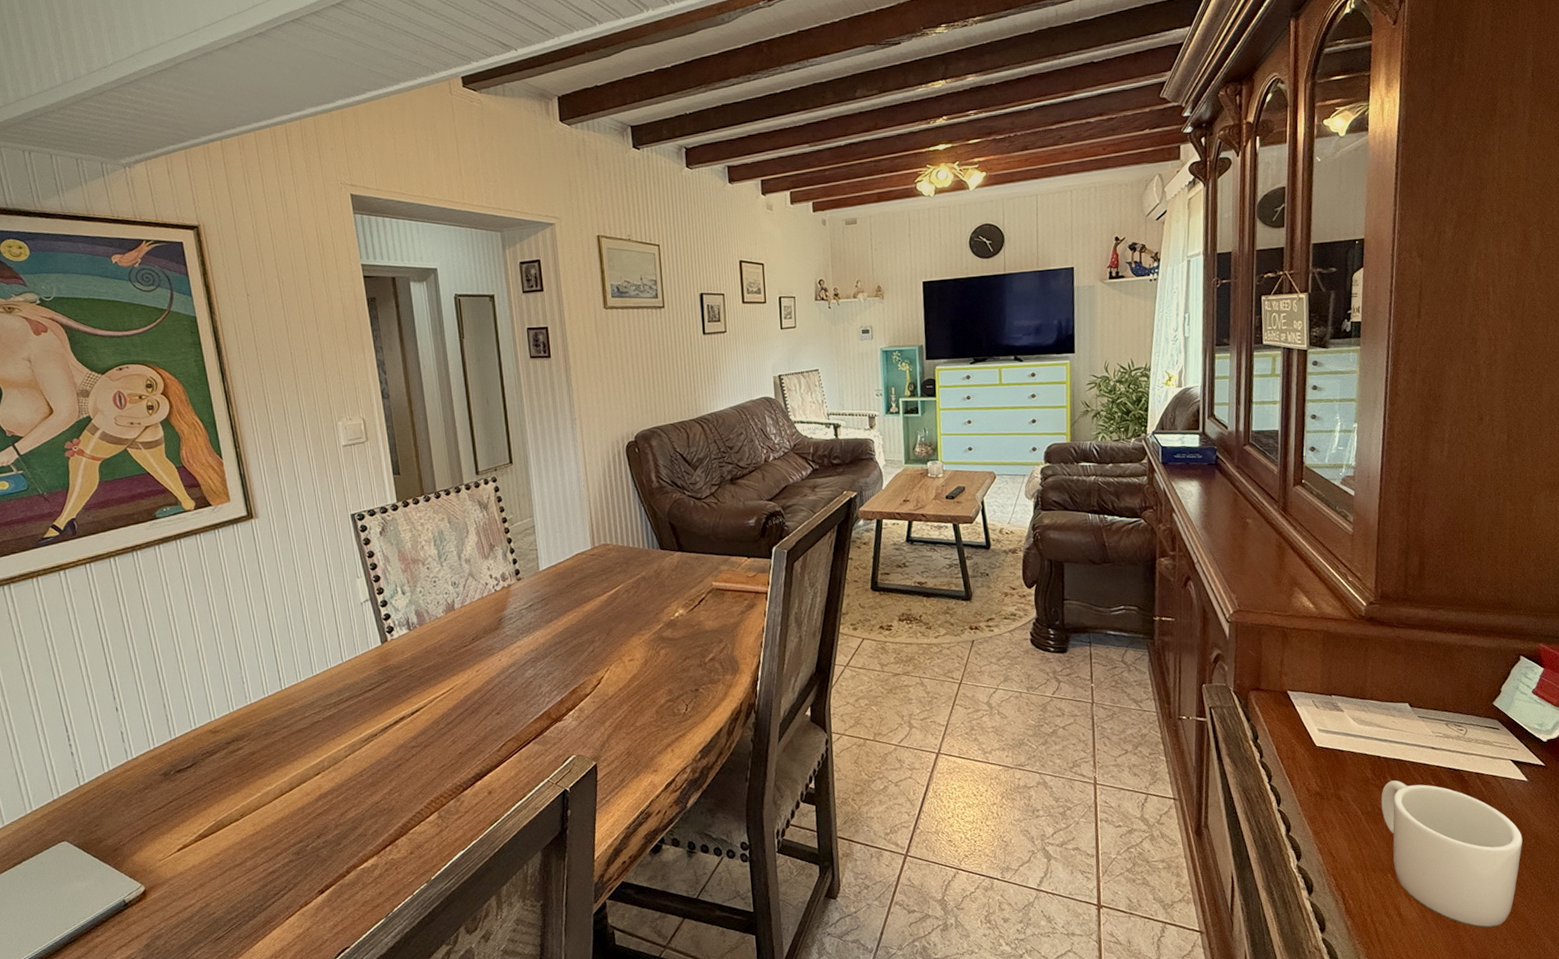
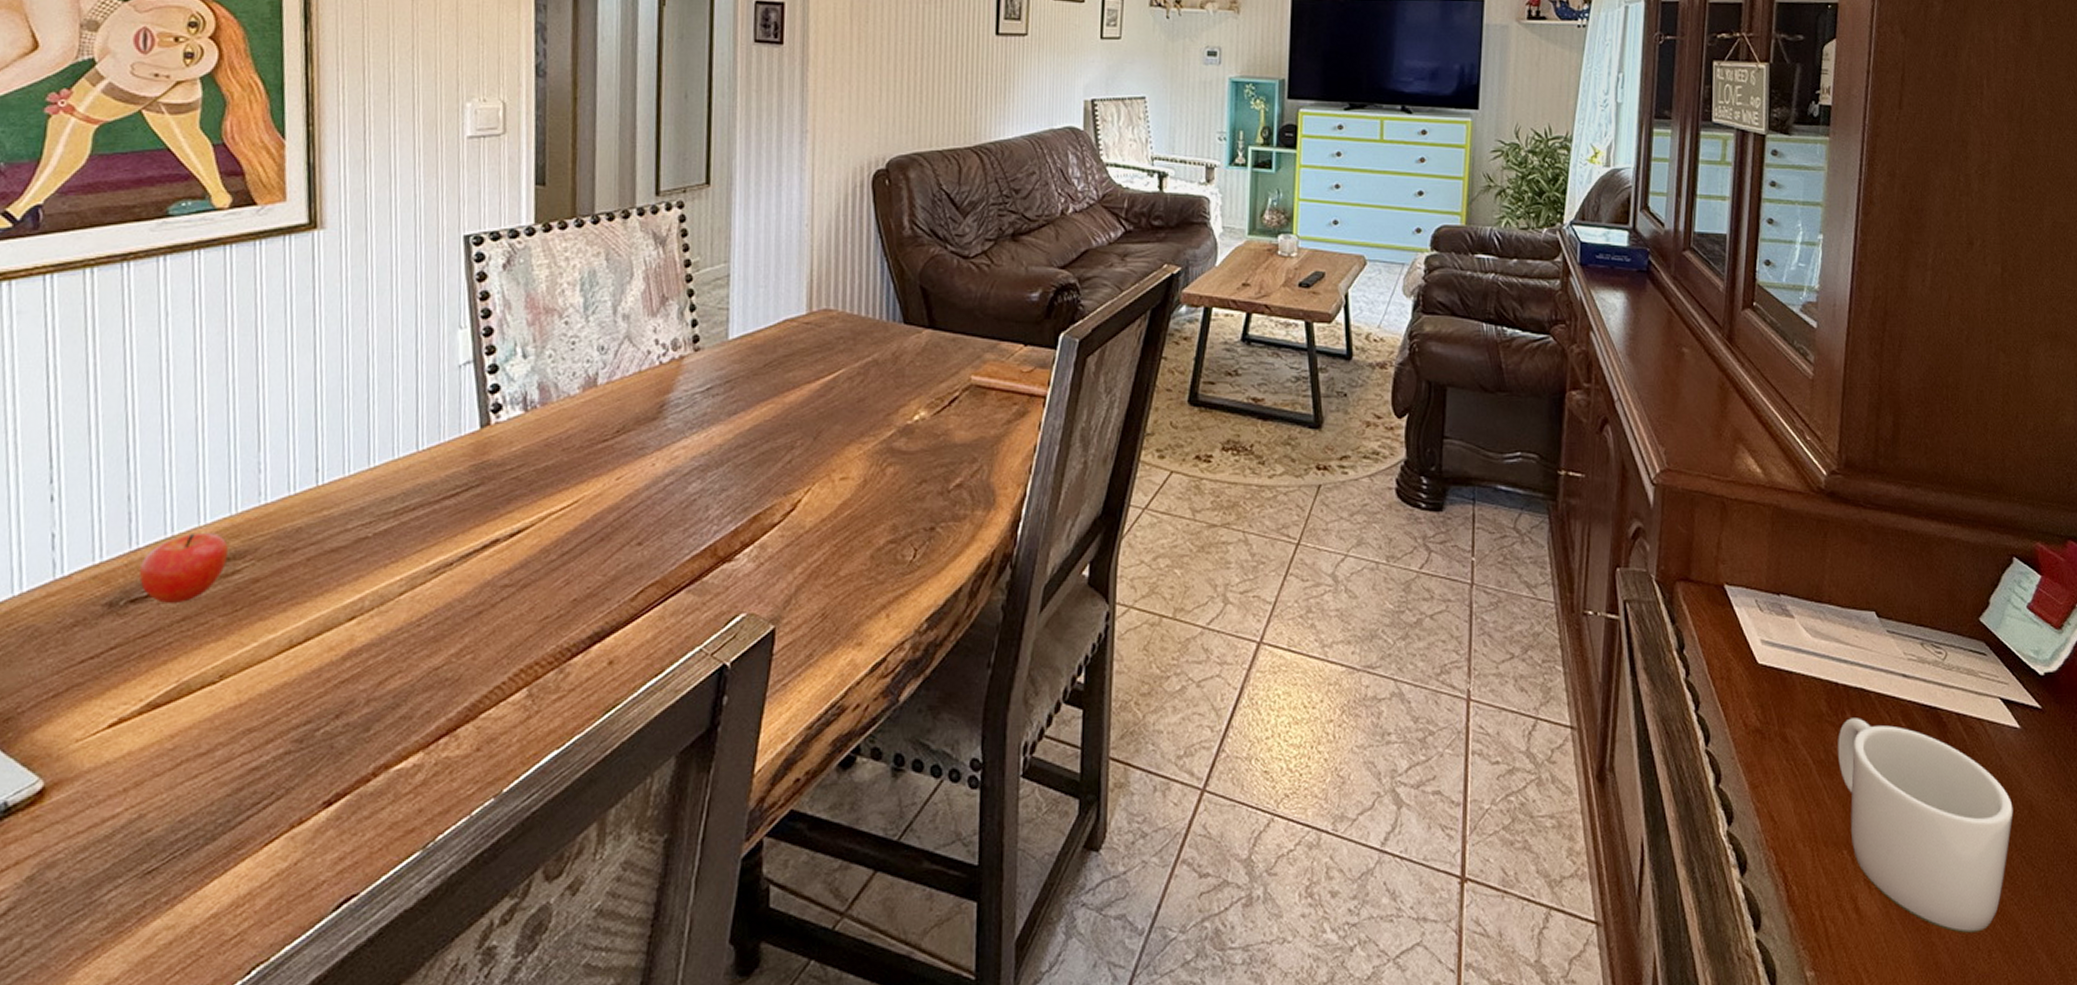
fruit: none [178,724,233,772] -> present [138,532,229,605]

